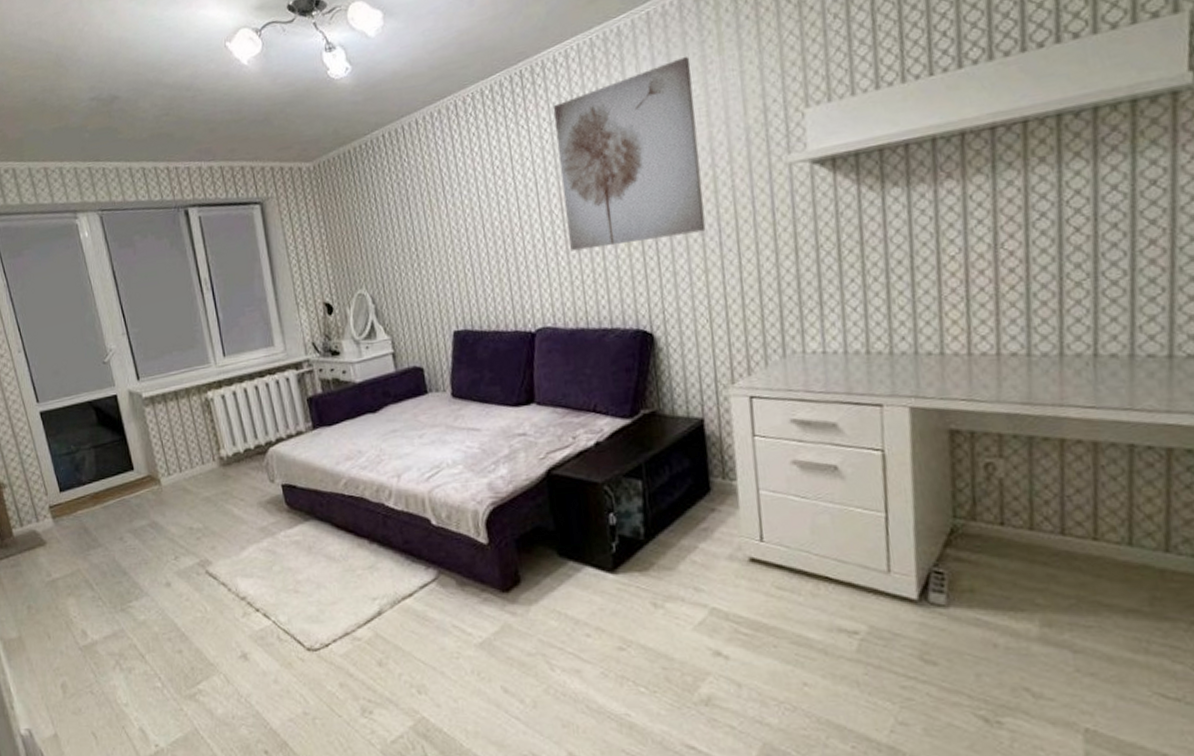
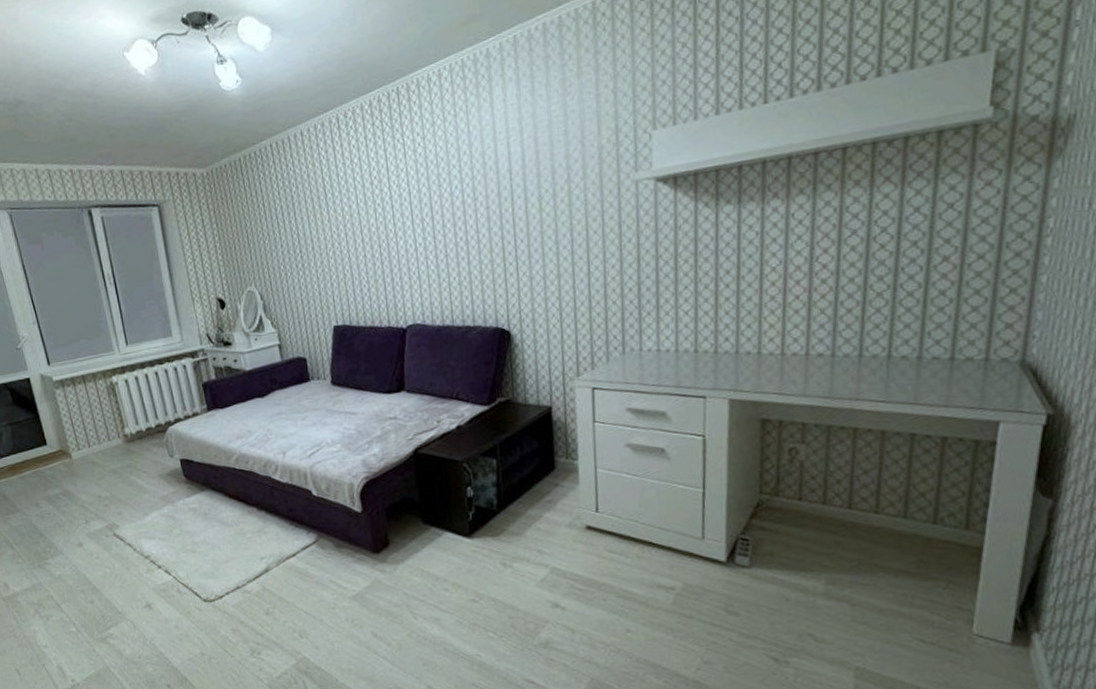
wall art: present [552,57,706,252] -> none [426,79,560,256]

